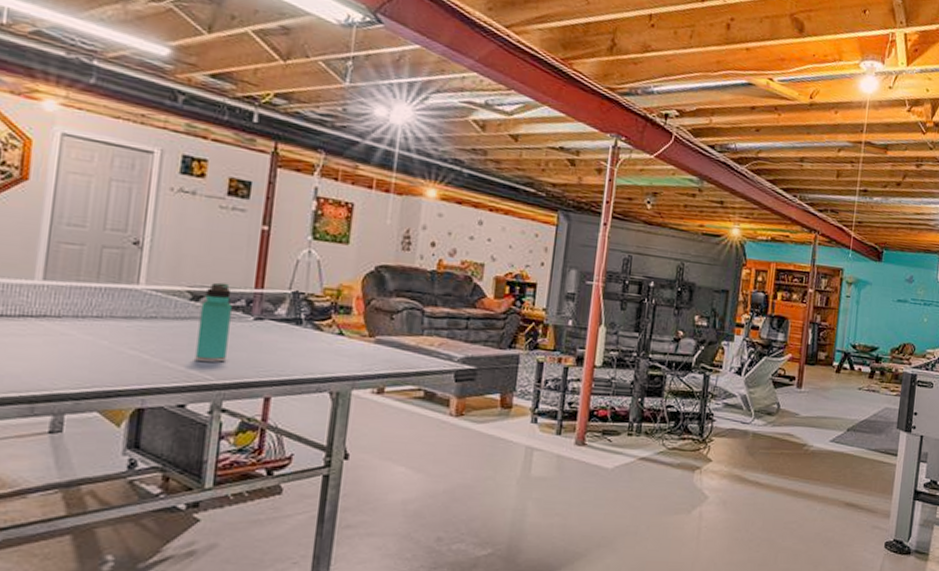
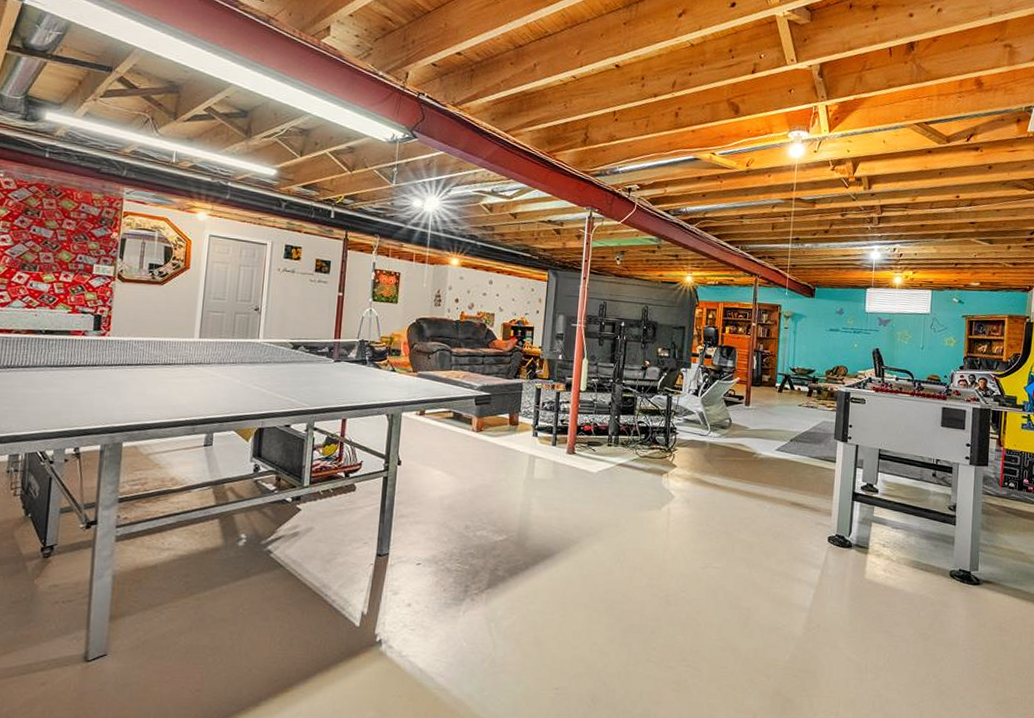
thermos bottle: present [195,282,232,362] -> none [296,335,319,394]

